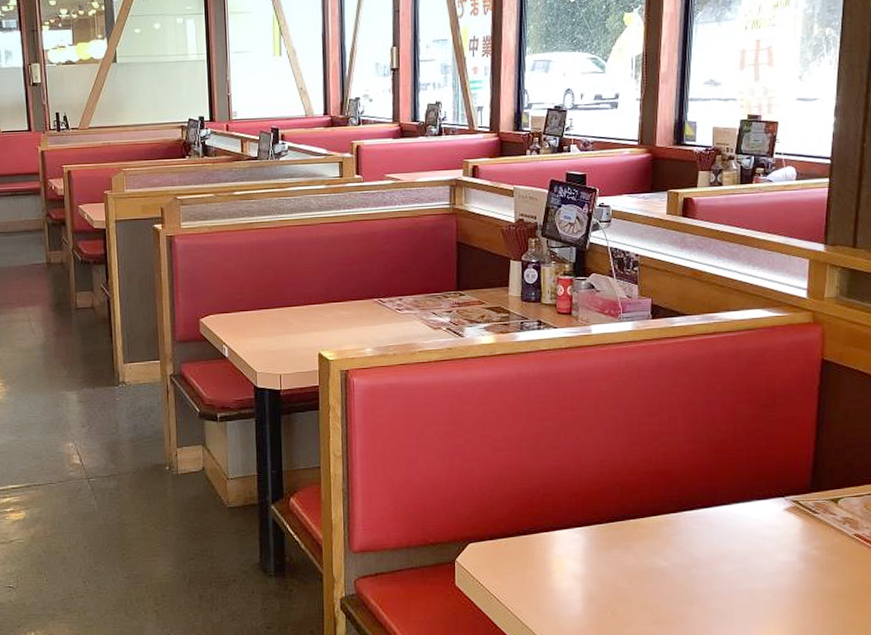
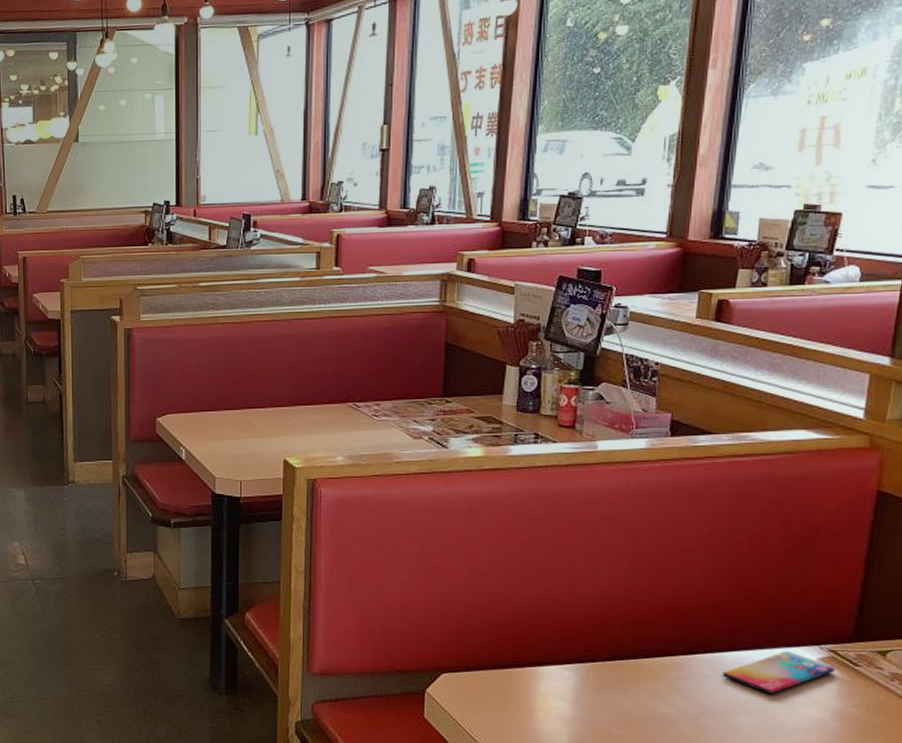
smartphone: none [707,504,798,543] -> present [722,651,835,694]

